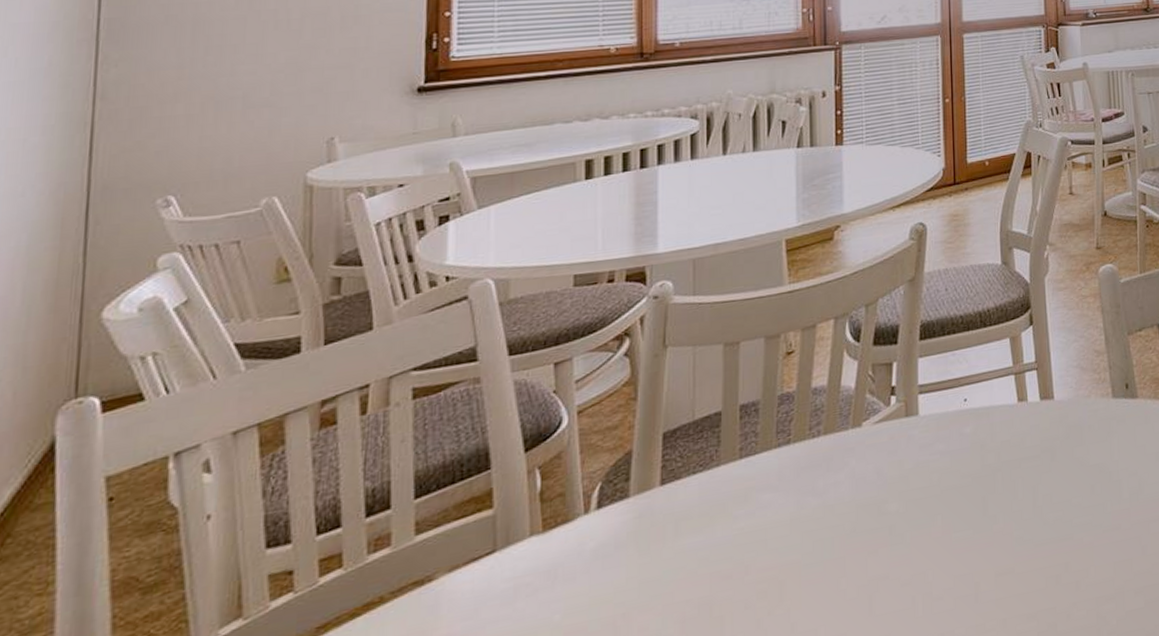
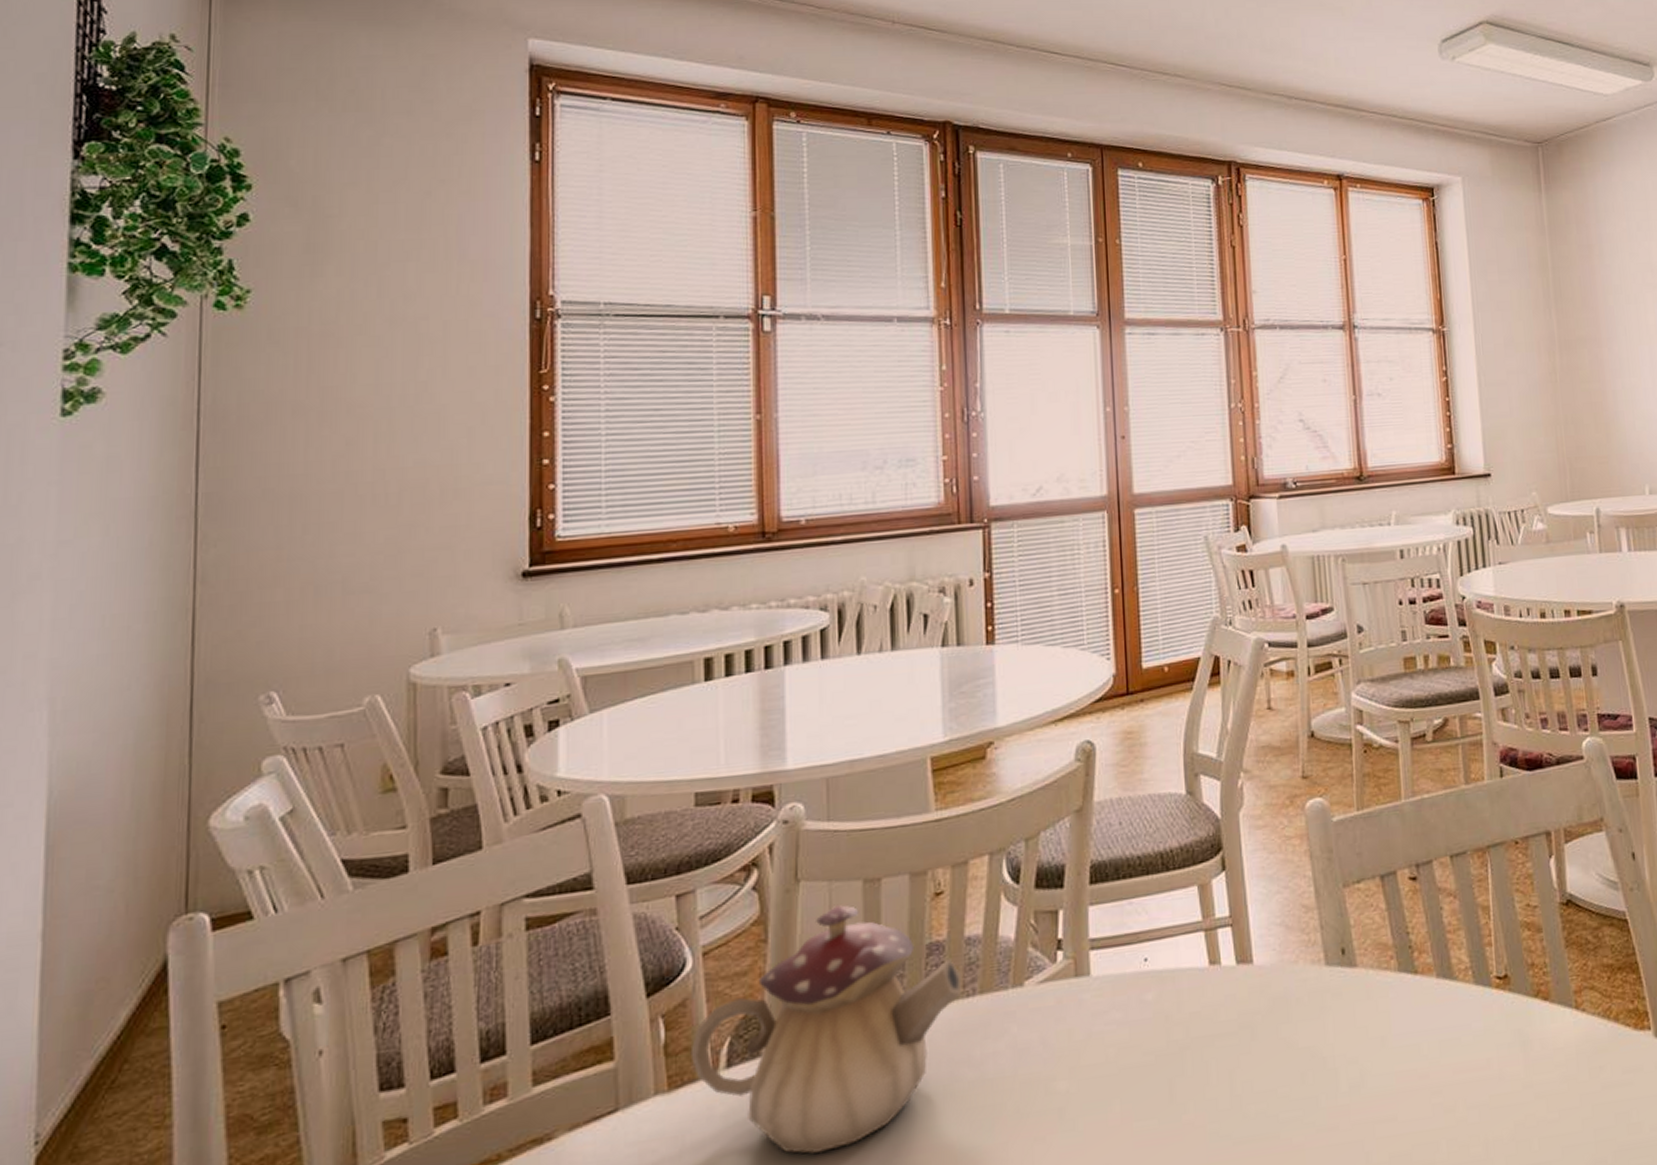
teapot: none [564,365,808,578] -> present [690,905,962,1154]

